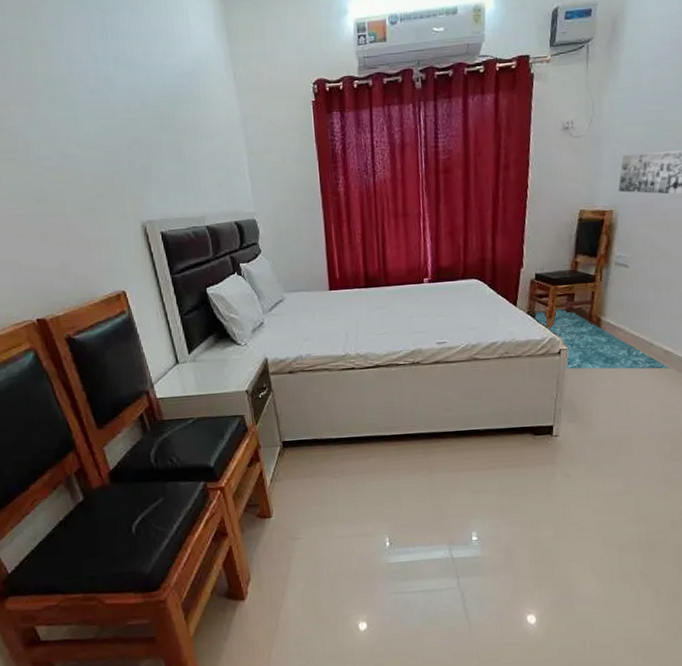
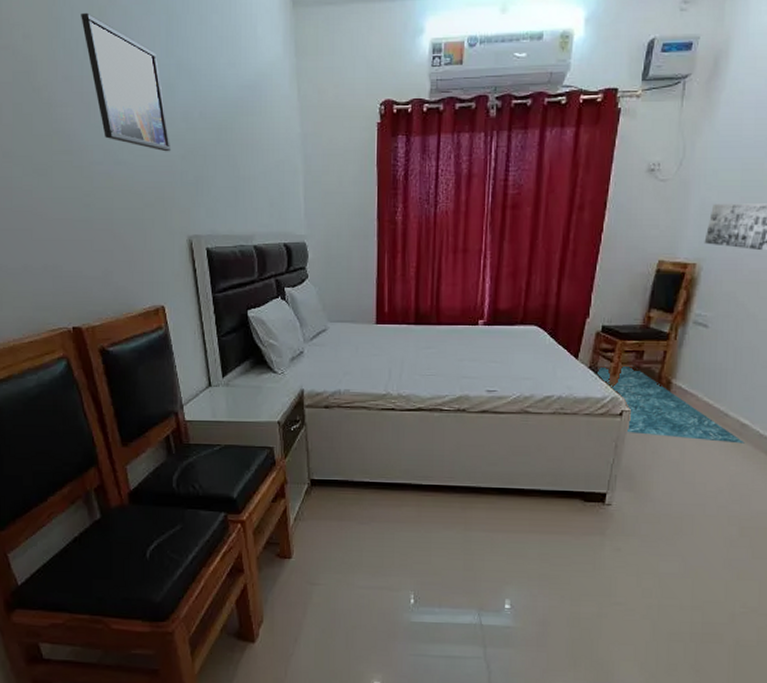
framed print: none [13,12,117,143] -> present [81,12,171,152]

